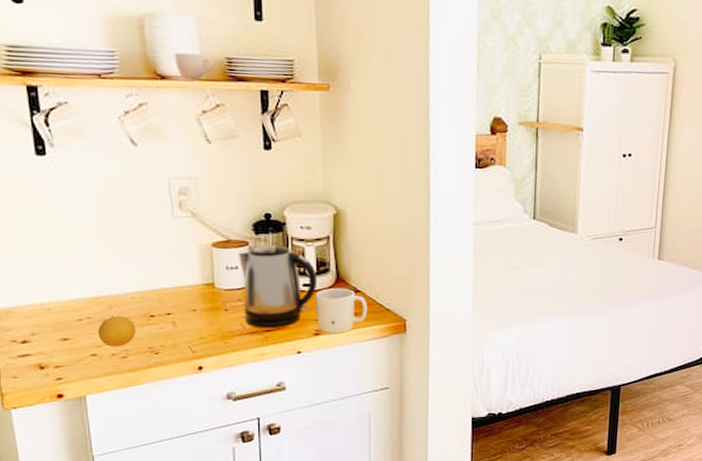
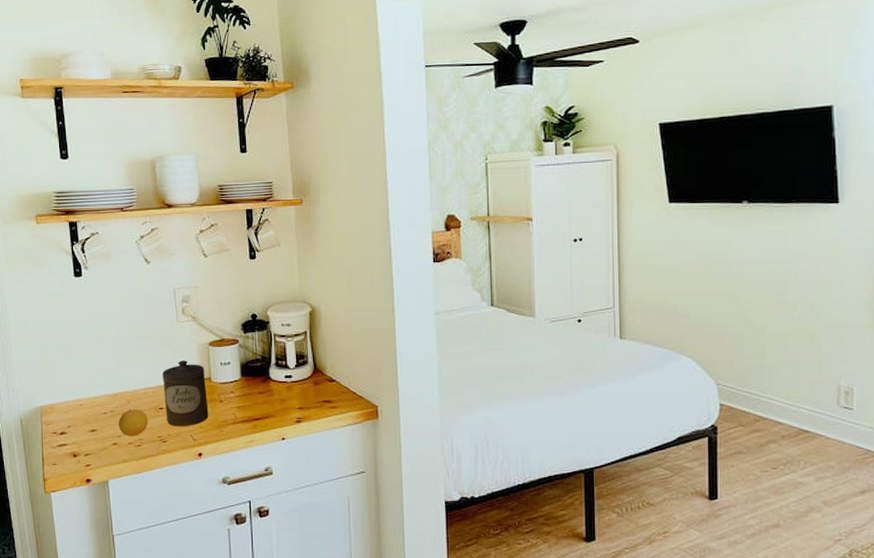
canister: none [154,262,211,338] -> present [162,360,209,427]
cup: present [174,52,213,80] -> none [178,184,208,206]
kettle: present [239,245,318,329] -> none [231,342,298,418]
mug: present [315,287,368,335] -> none [296,378,343,421]

